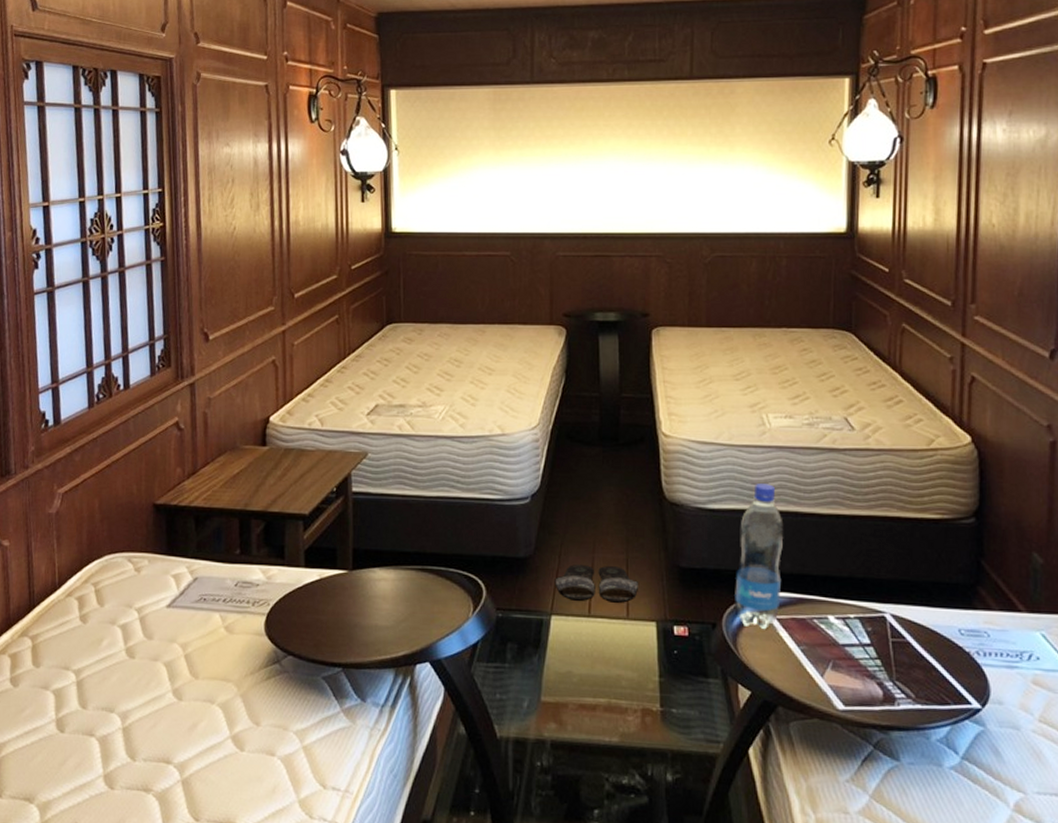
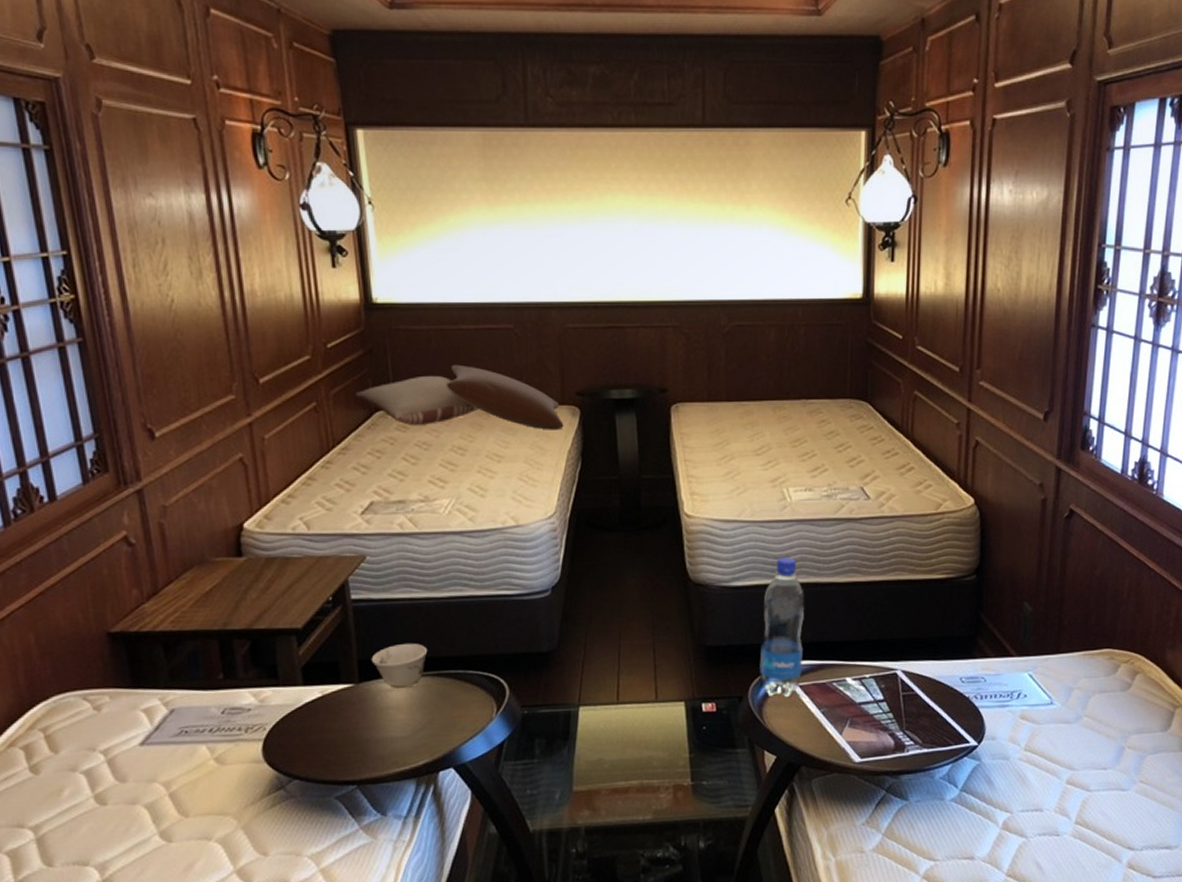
teacup: none [364,537,415,580] -> present [371,643,428,690]
pillow: none [370,295,475,338] -> present [355,375,479,425]
pillow: none [448,286,551,348] -> present [445,364,564,430]
slippers: present [555,565,638,604] -> none [581,651,666,691]

